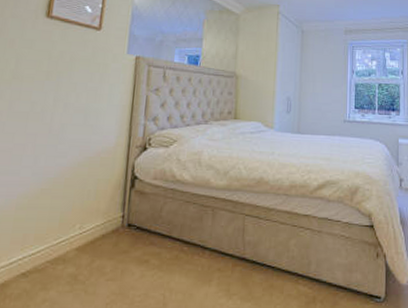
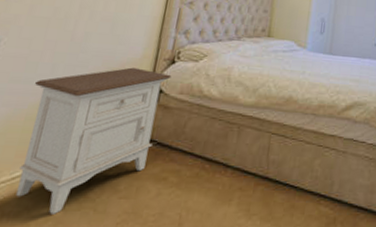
nightstand: none [15,156,145,296] -> present [16,67,172,214]

